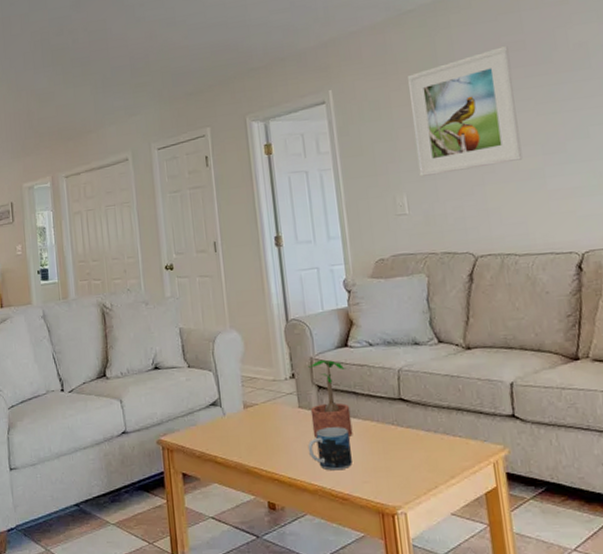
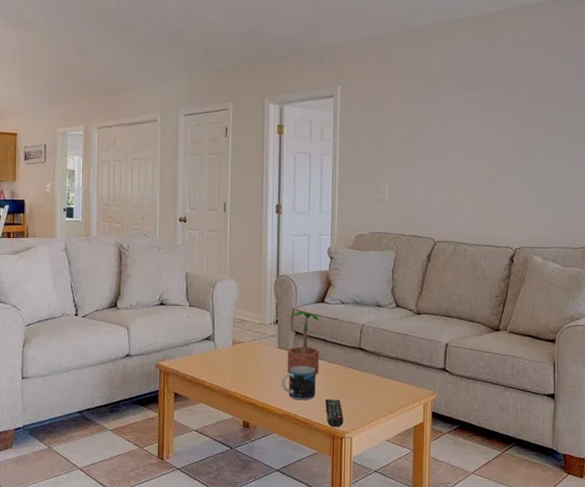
remote control: none [366,465,393,501] -> present [325,399,344,427]
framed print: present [408,46,523,177] -> none [401,72,486,171]

